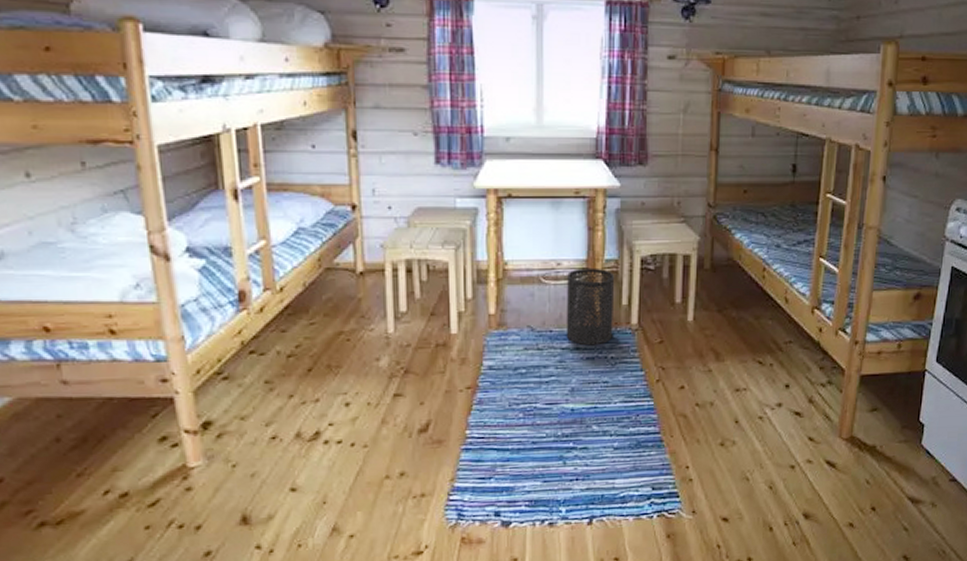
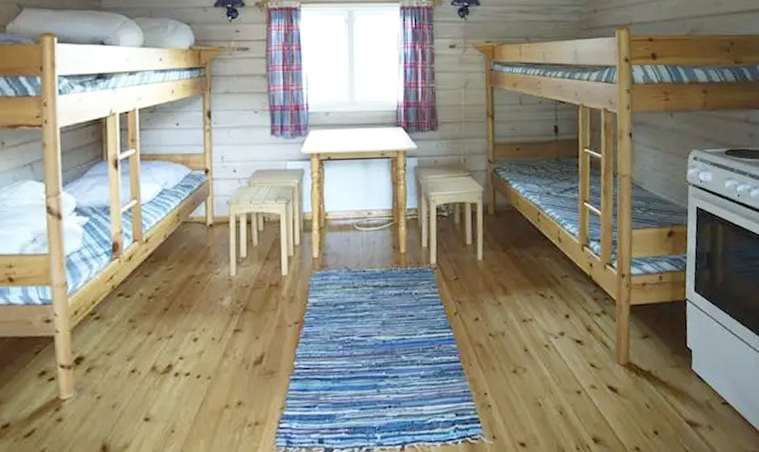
trash can: present [566,267,615,346] -> none [376,216,416,284]

